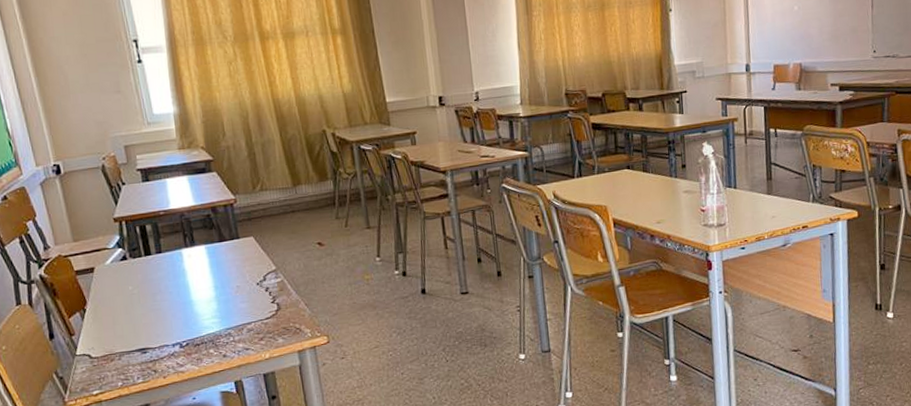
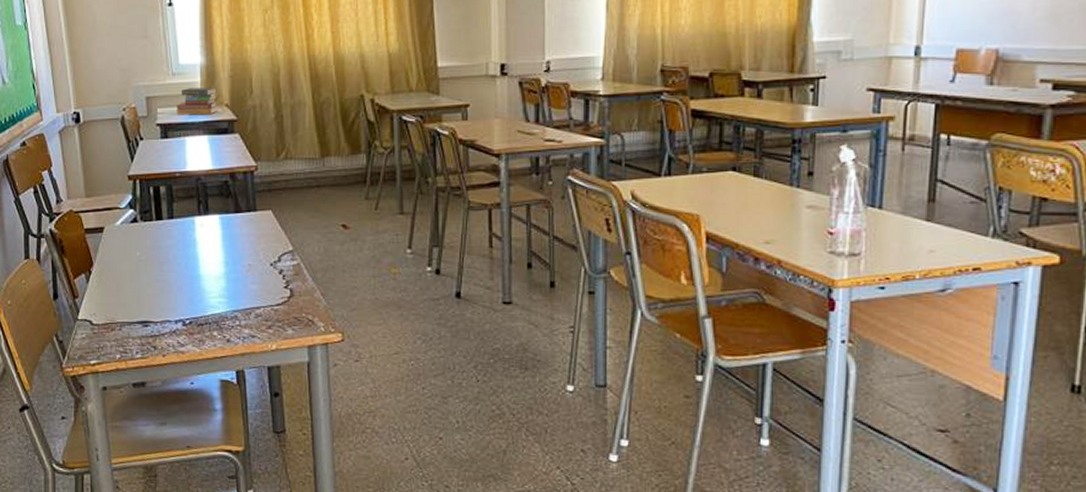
books: none [155,133,195,160] -> present [177,88,218,115]

